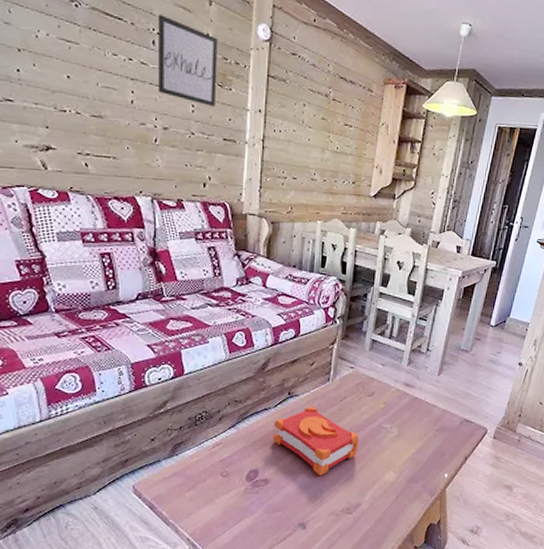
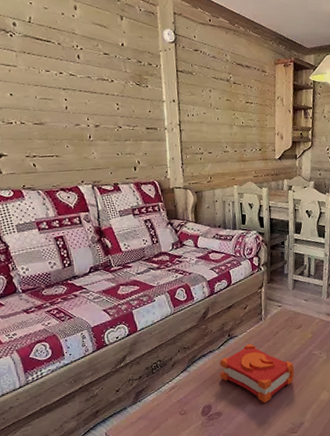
wall art: present [158,15,218,108] -> none [80,33,136,103]

